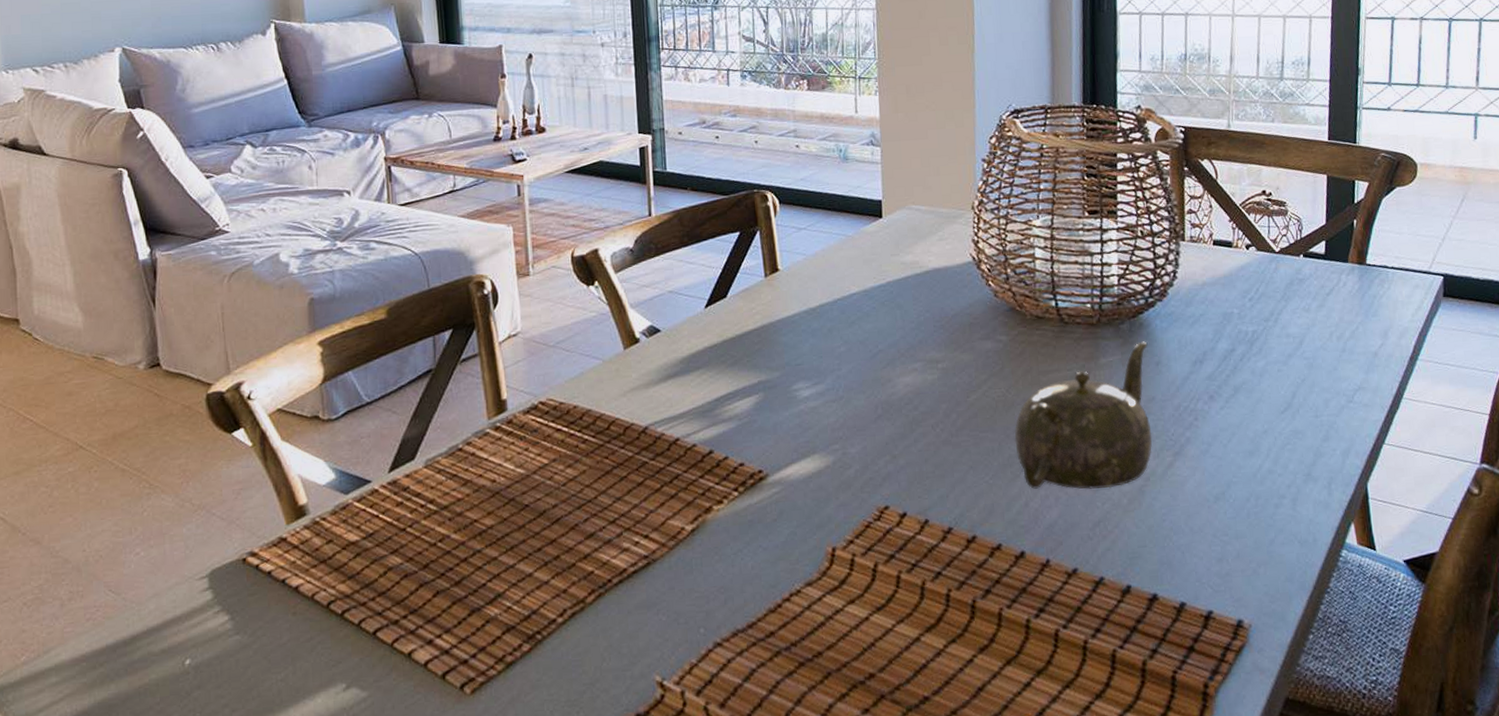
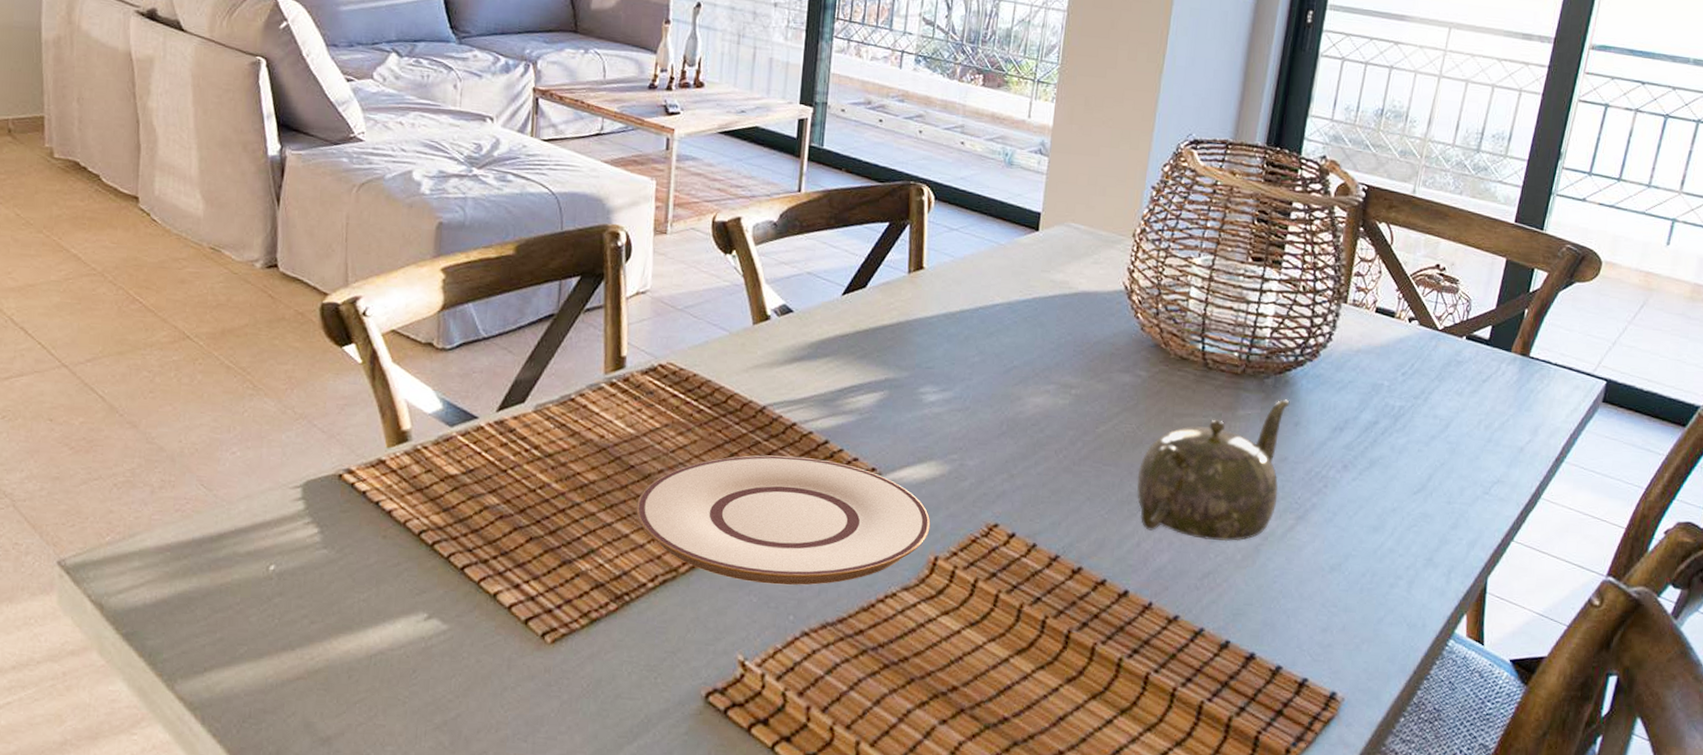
plate: none [536,470,824,601] -> present [636,455,931,585]

